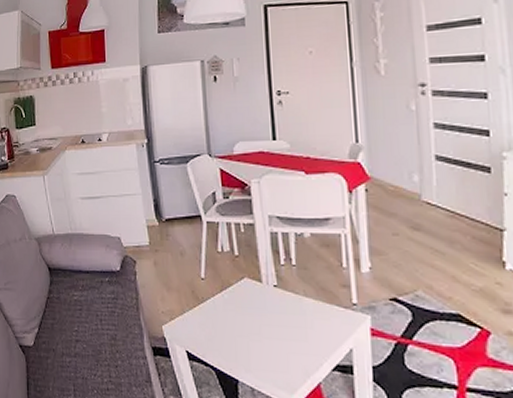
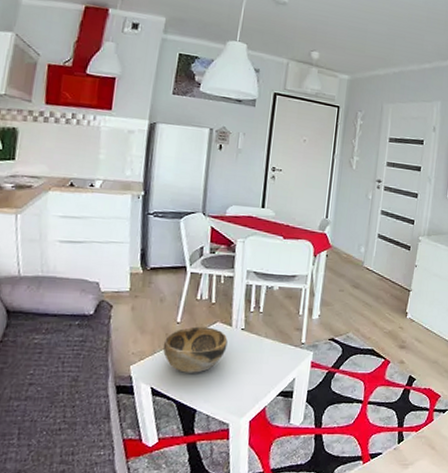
decorative bowl: none [191,282,261,337] -> present [162,326,228,373]

